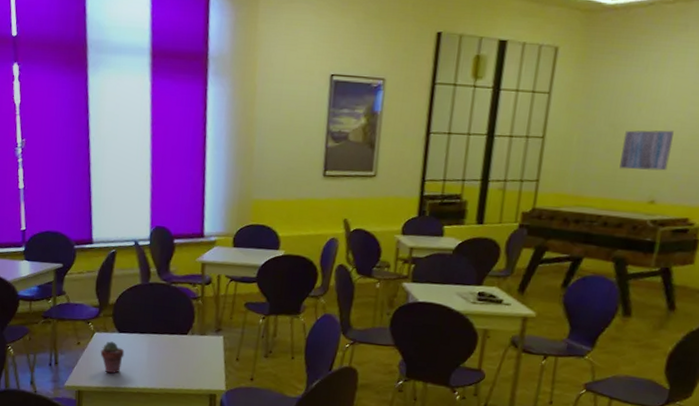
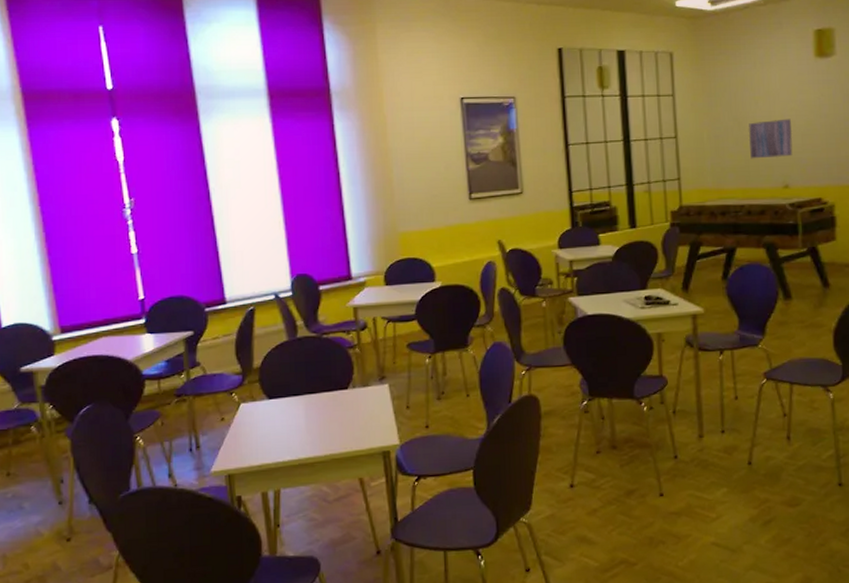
potted succulent: present [100,341,125,374] -> none [249,410,278,448]

